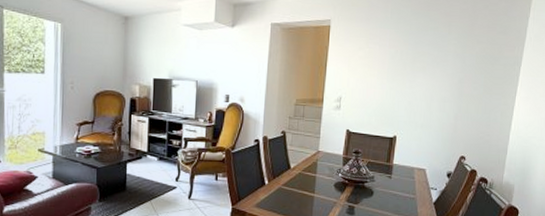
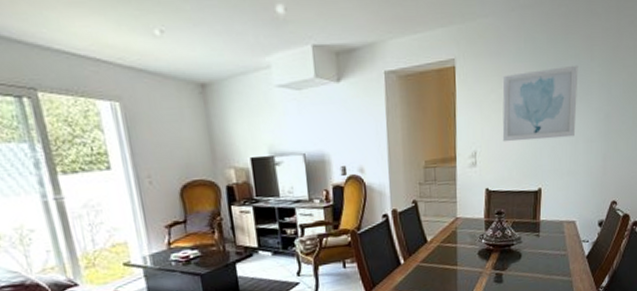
wall art: none [365,35,437,96] -> present [502,65,578,142]

